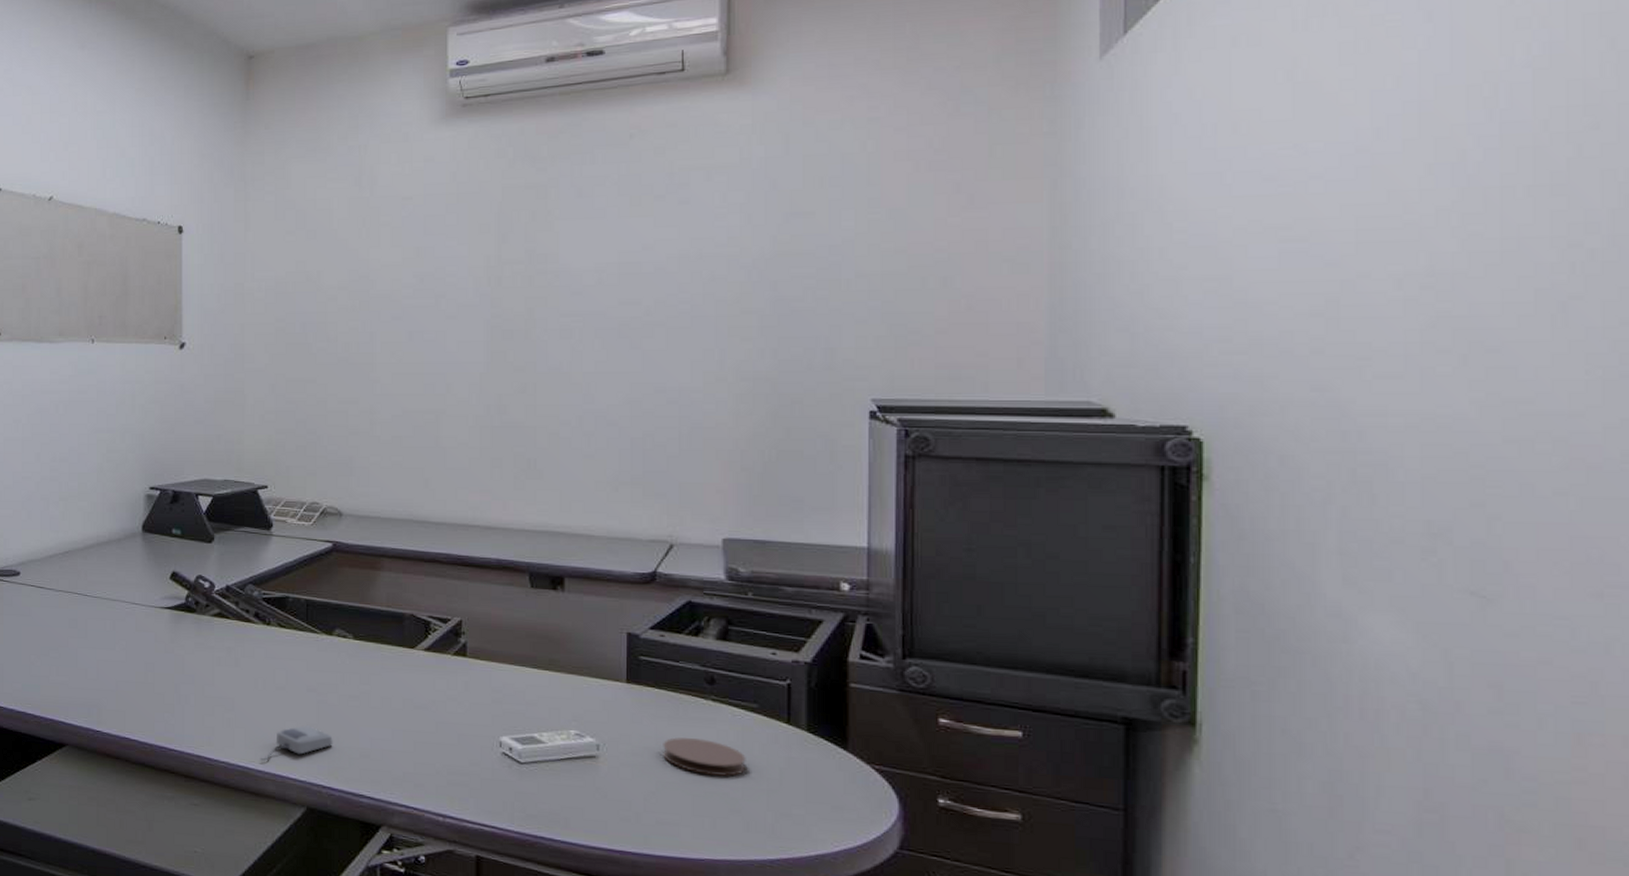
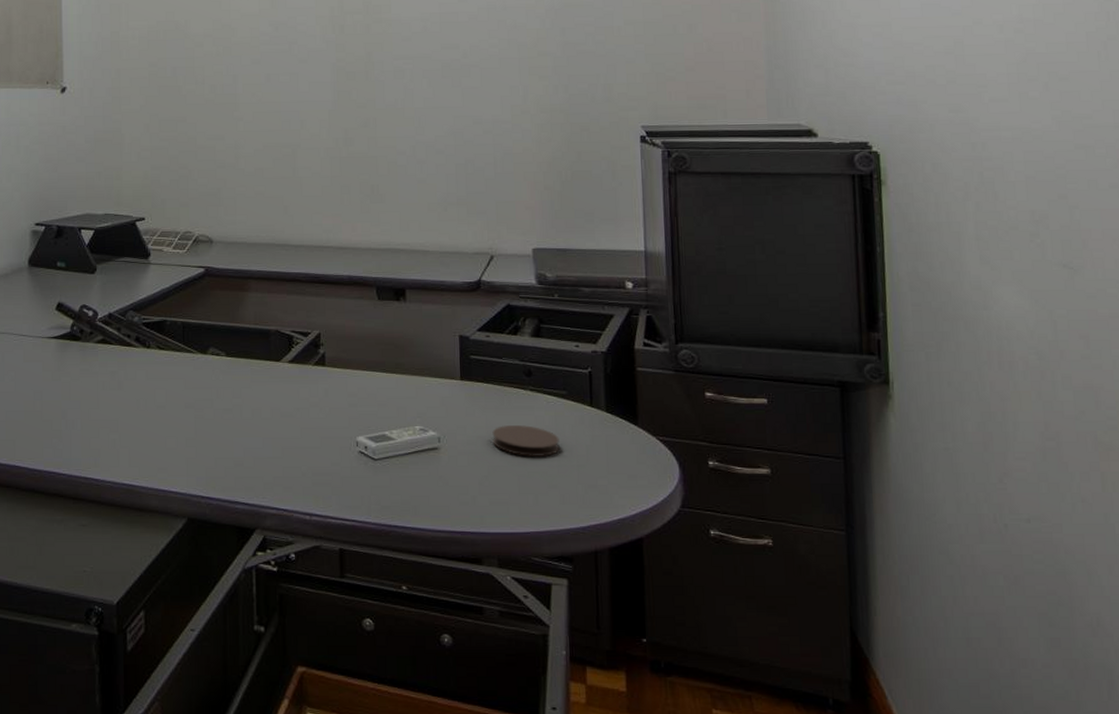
computer mouse: present [260,725,333,761] -> none [143,440,210,477]

